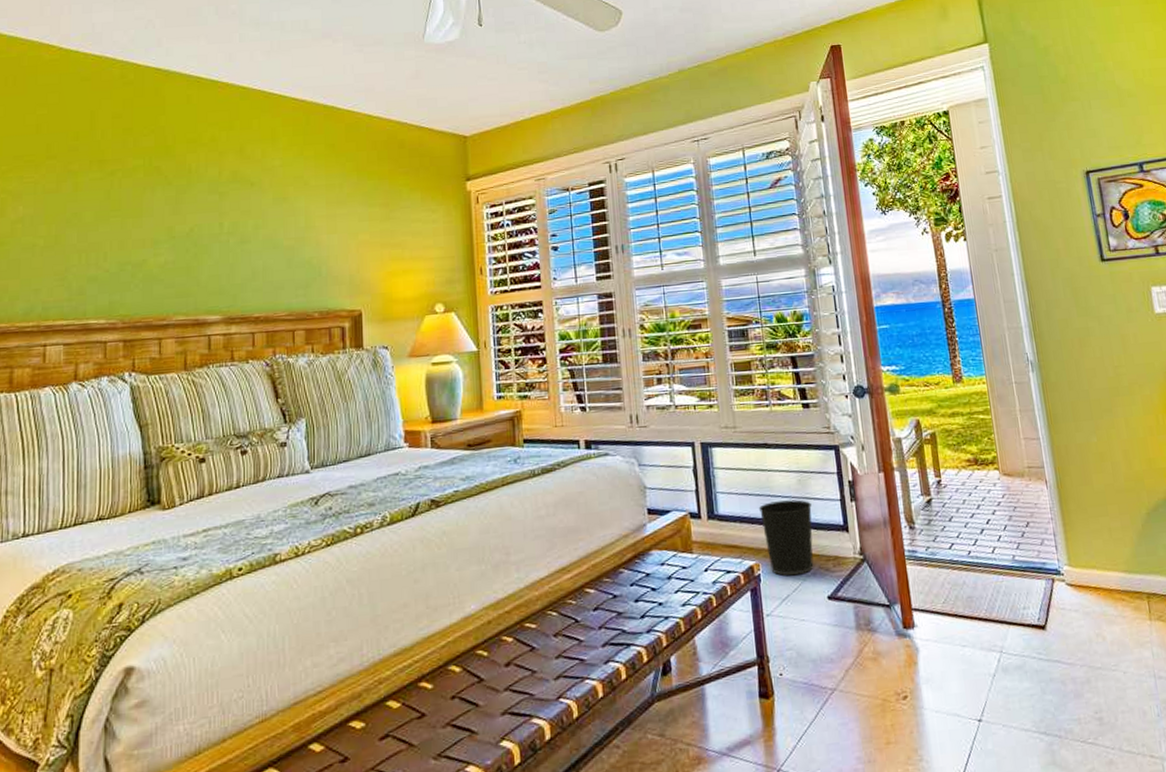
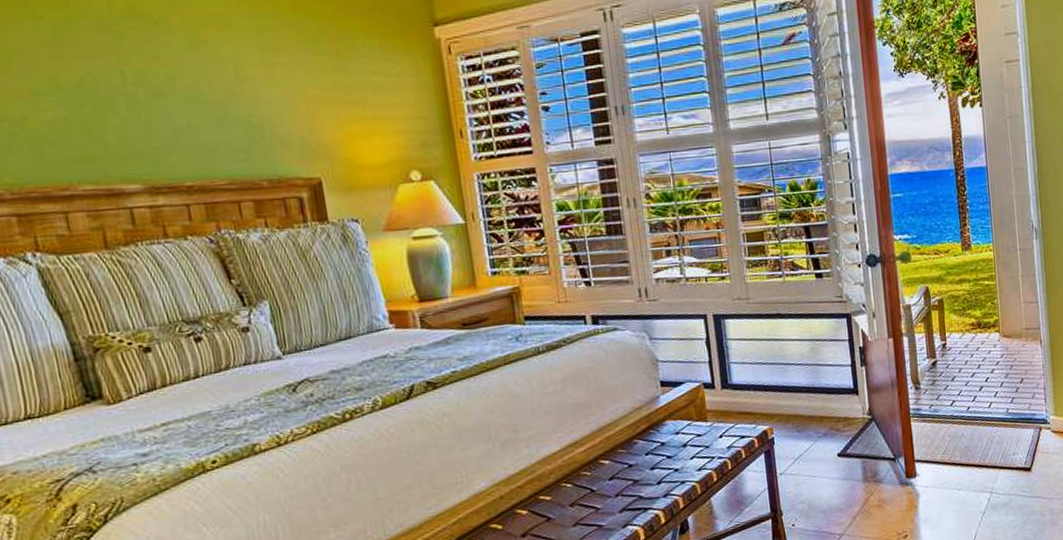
wastebasket: present [758,499,814,576] -> none [771,366,825,438]

